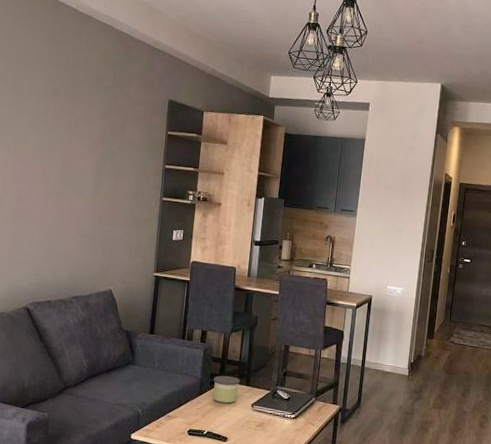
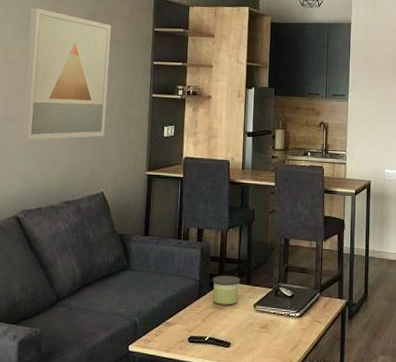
wall art: none [32,102,124,237] -> present [21,7,111,141]

